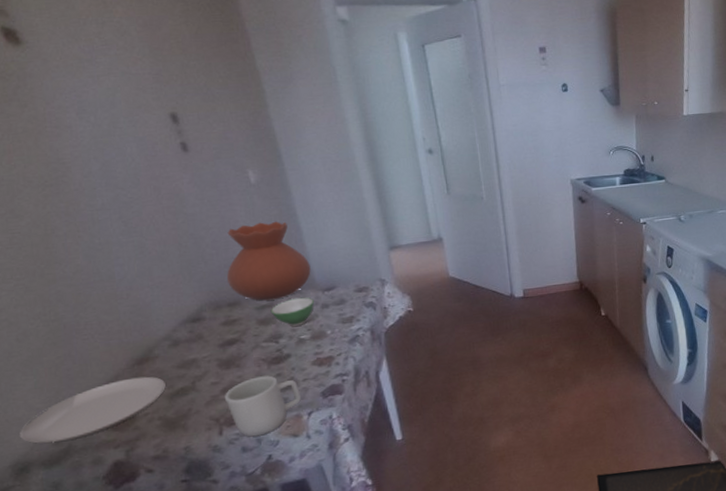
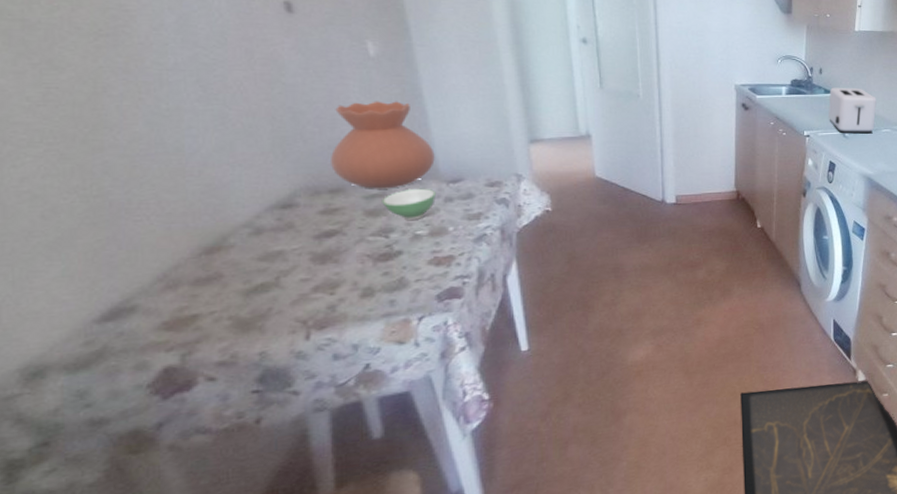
plate: present [20,376,166,444] -> none [36,268,241,344]
mug: present [224,375,302,437] -> none [315,274,412,343]
toaster: none [662,171,711,219] -> present [828,87,877,134]

